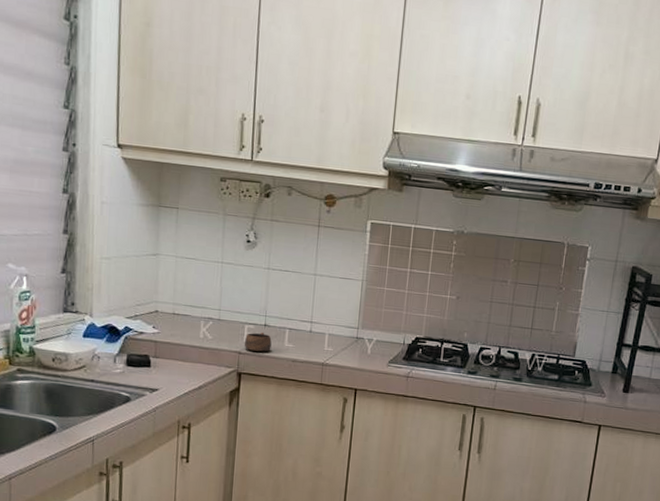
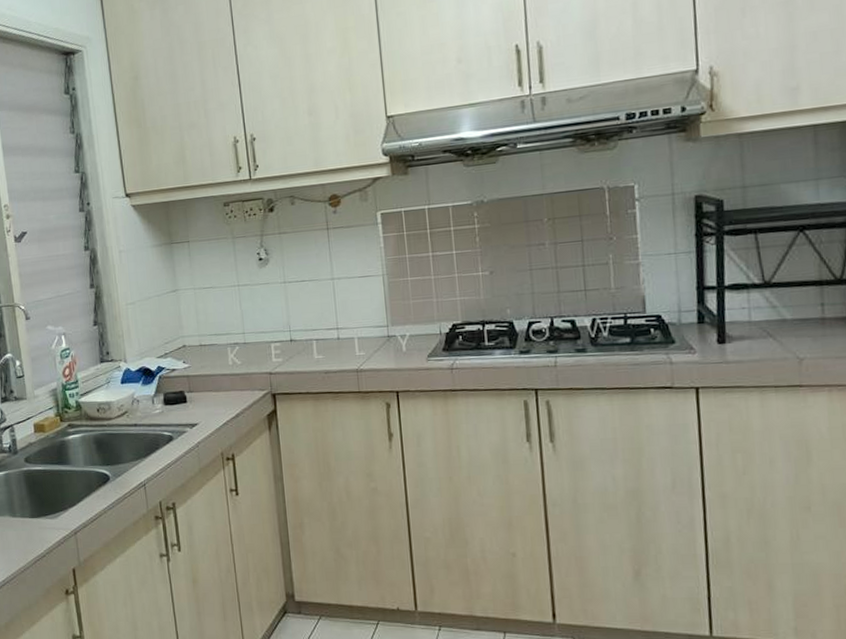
cup: present [244,333,272,352] -> none [273,349,301,369]

